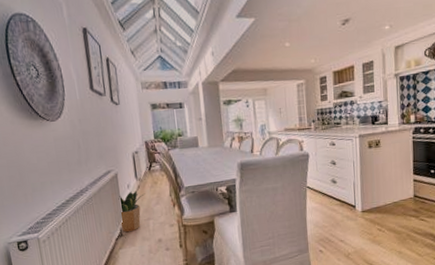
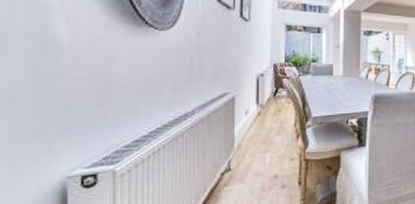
potted plant: present [118,190,146,233] -> none [230,118,266,166]

